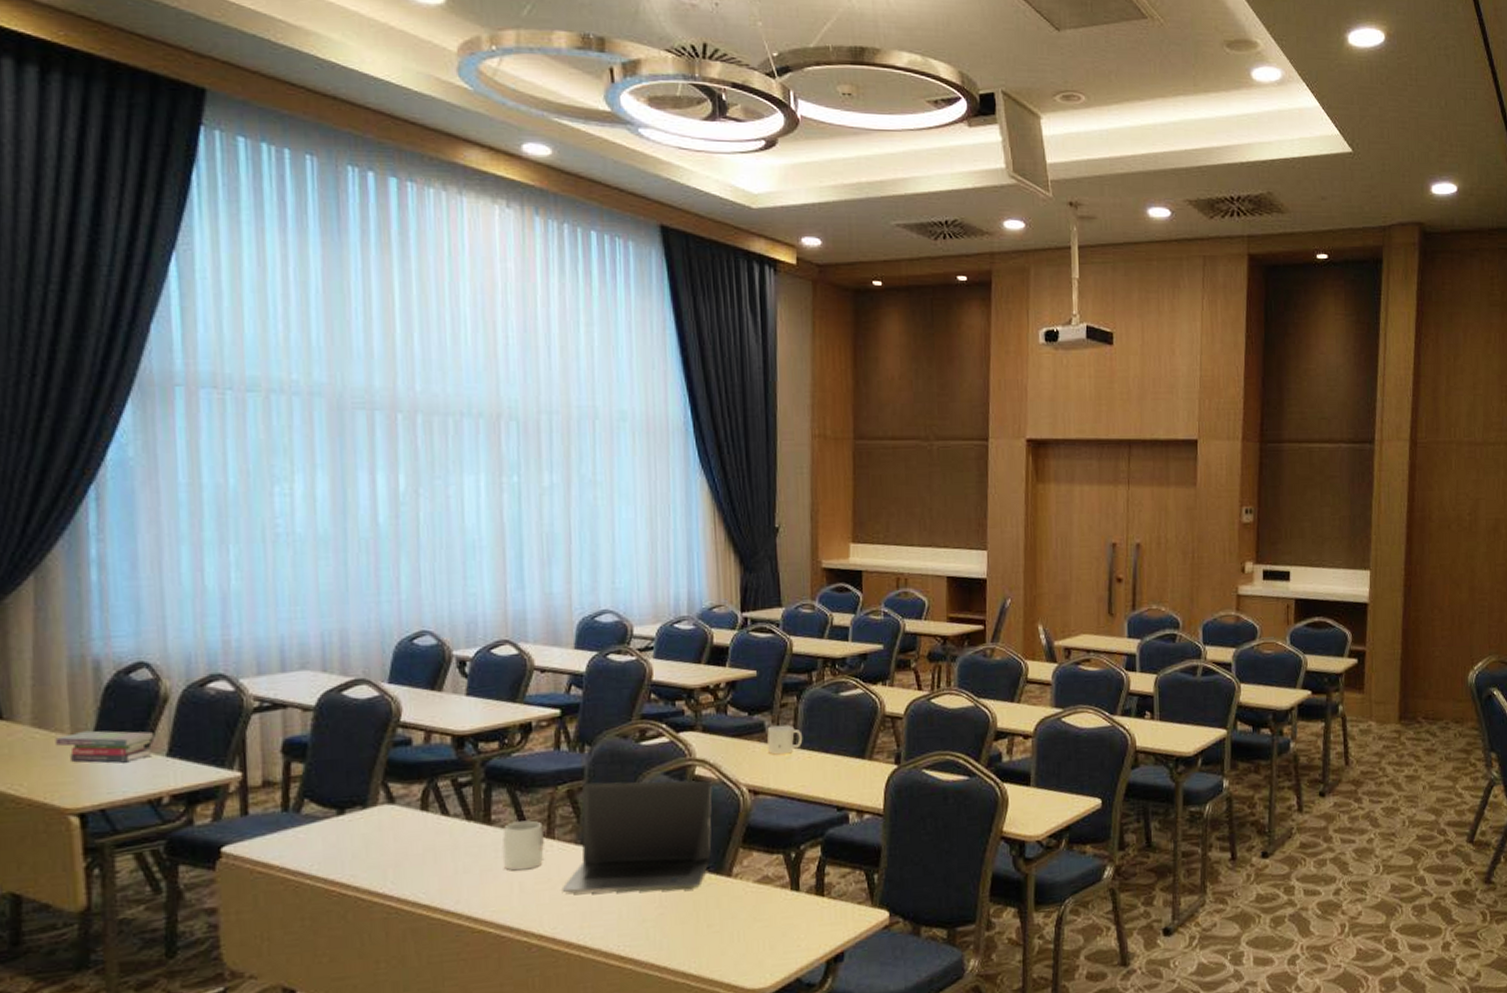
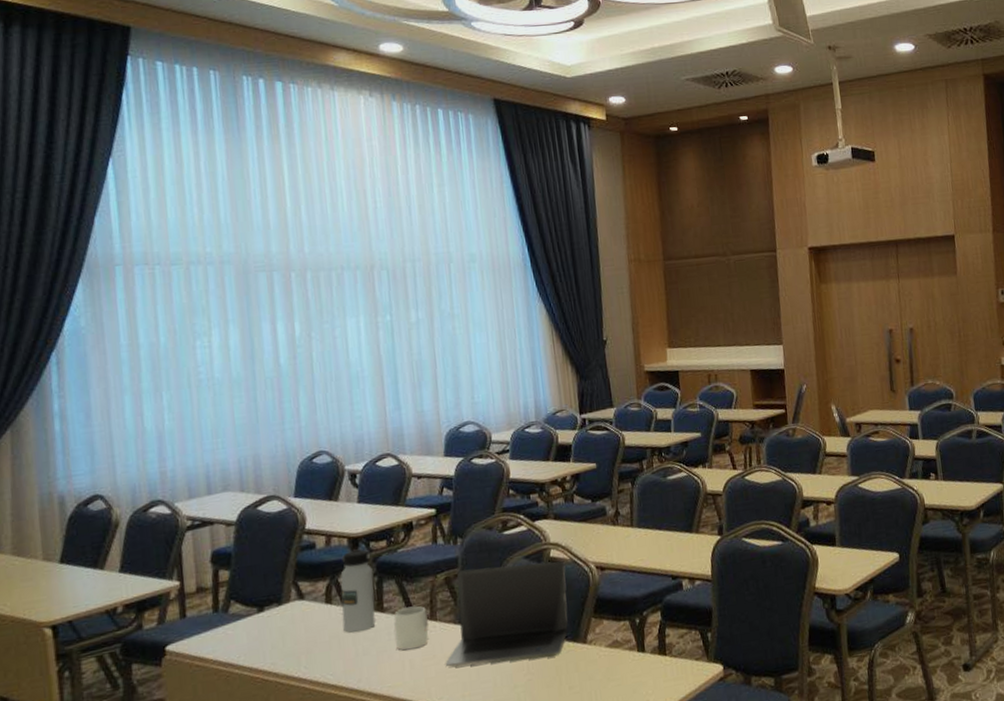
books: present [55,730,153,763] -> none [31,552,108,583]
water bottle: none [440,751,481,847] -> present [340,550,376,633]
mug: present [767,725,803,756] -> none [608,508,639,535]

